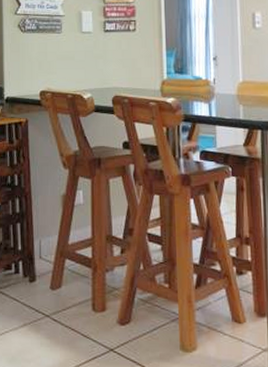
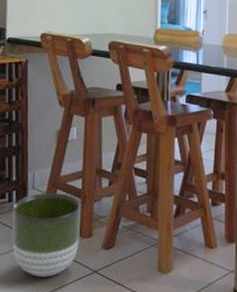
planter: none [20,263,92,356] -> present [12,193,81,277]

